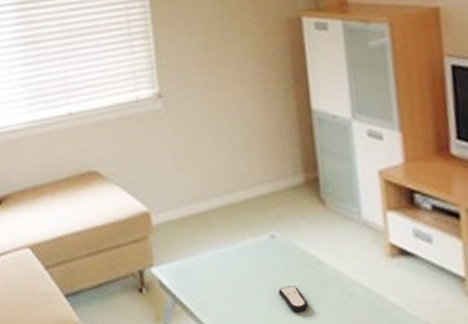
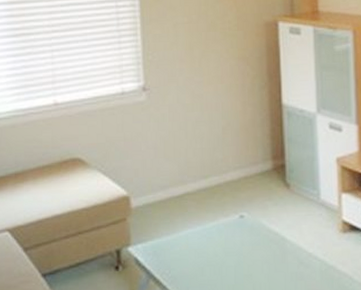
remote control: present [278,286,308,313] -> none [244,260,269,283]

